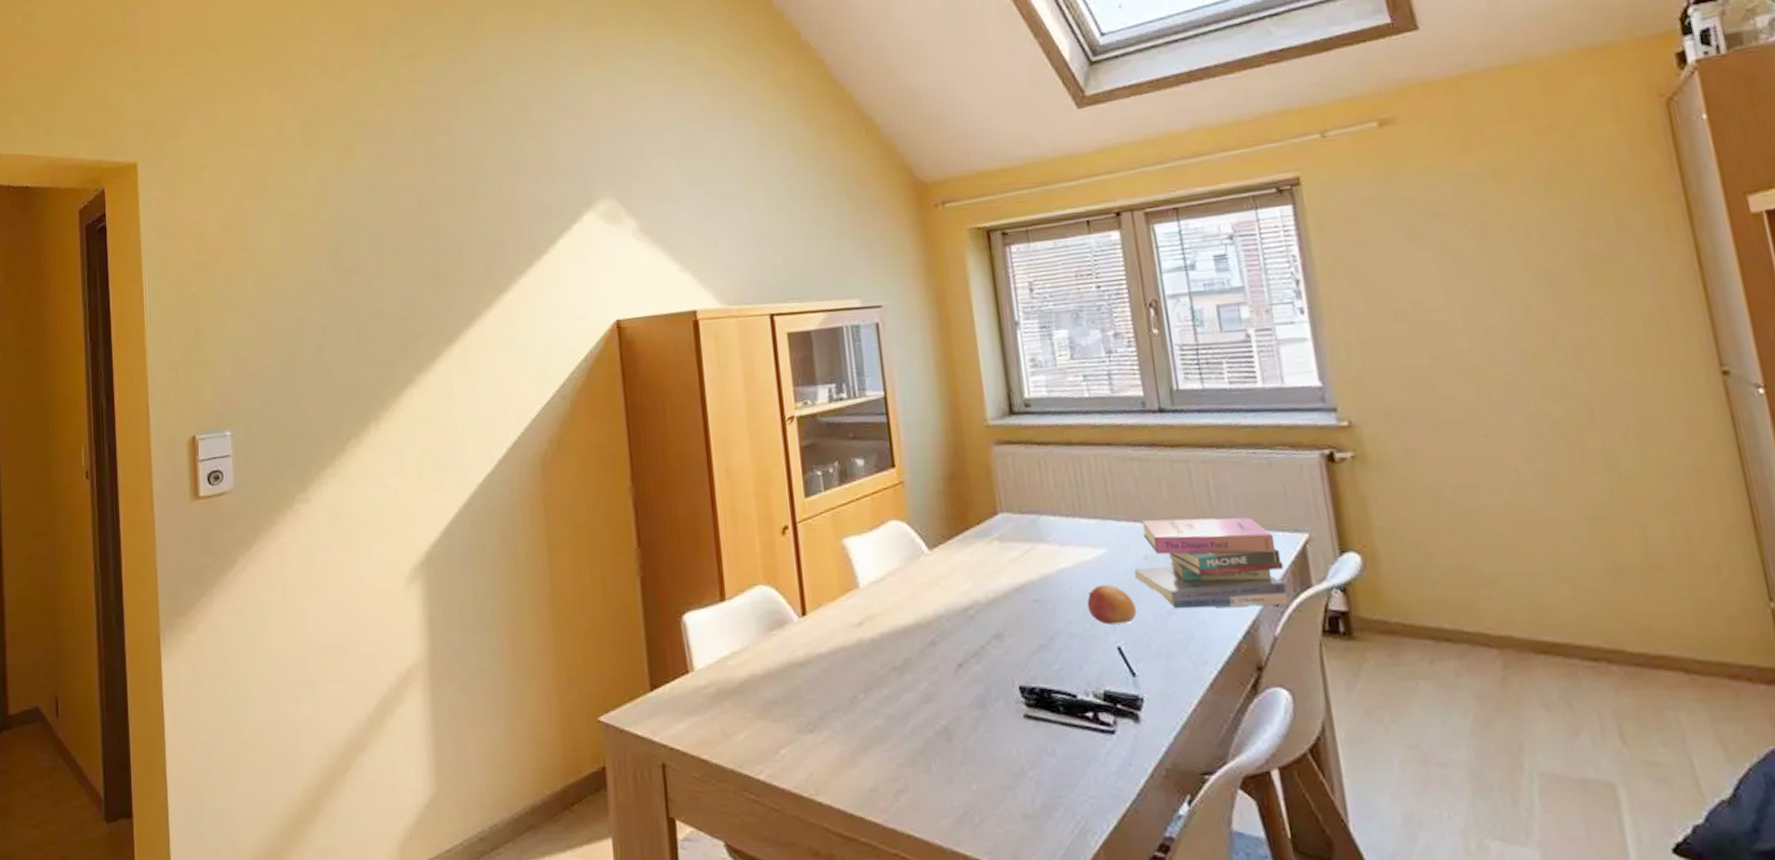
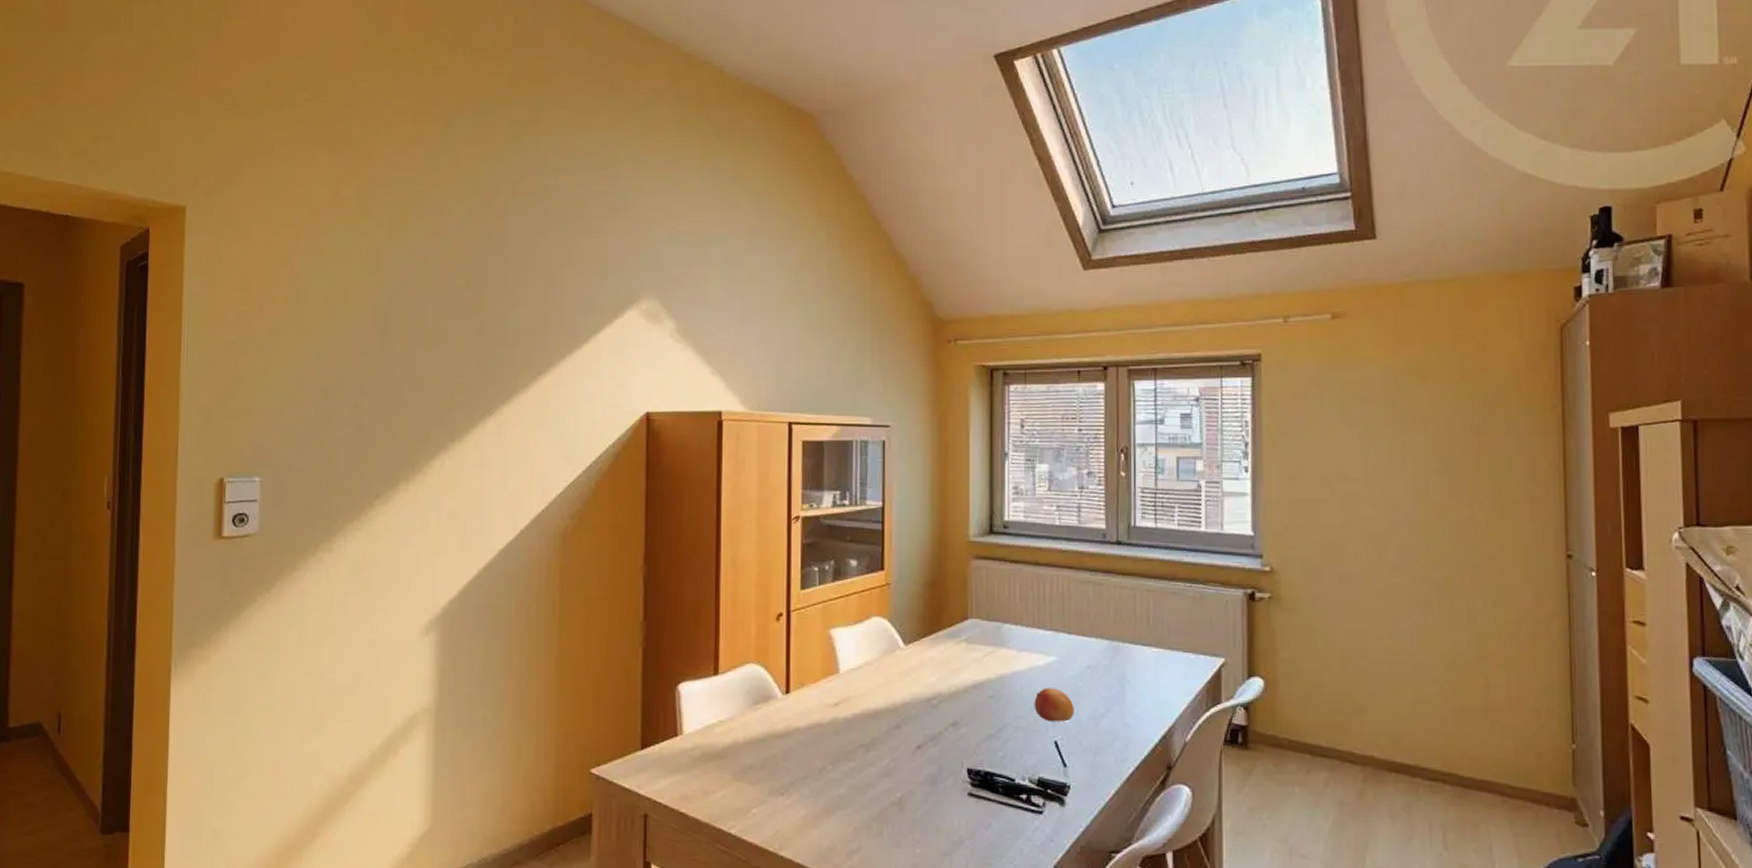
books: present [1133,517,1288,609] -> none [1077,635,1201,716]

